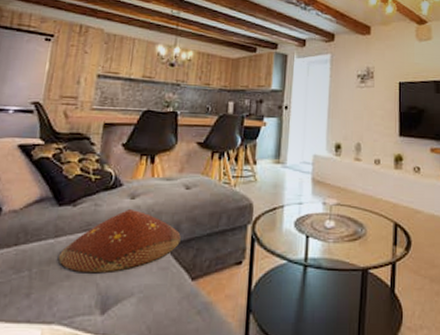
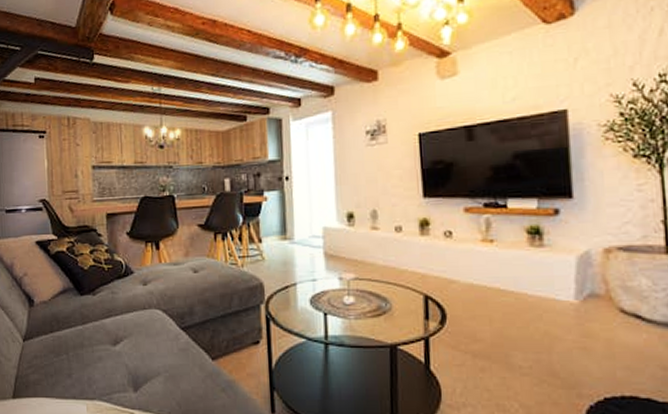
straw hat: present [59,208,181,274] -> none [89,294,196,356]

